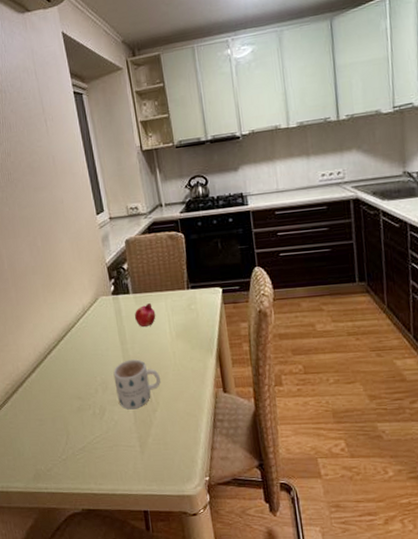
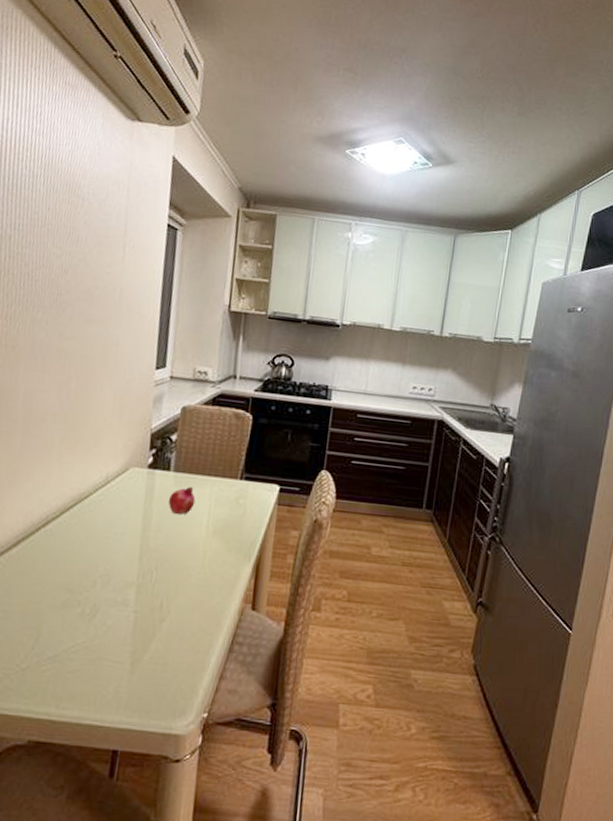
mug: present [113,359,161,410] -> none [119,551,181,615]

